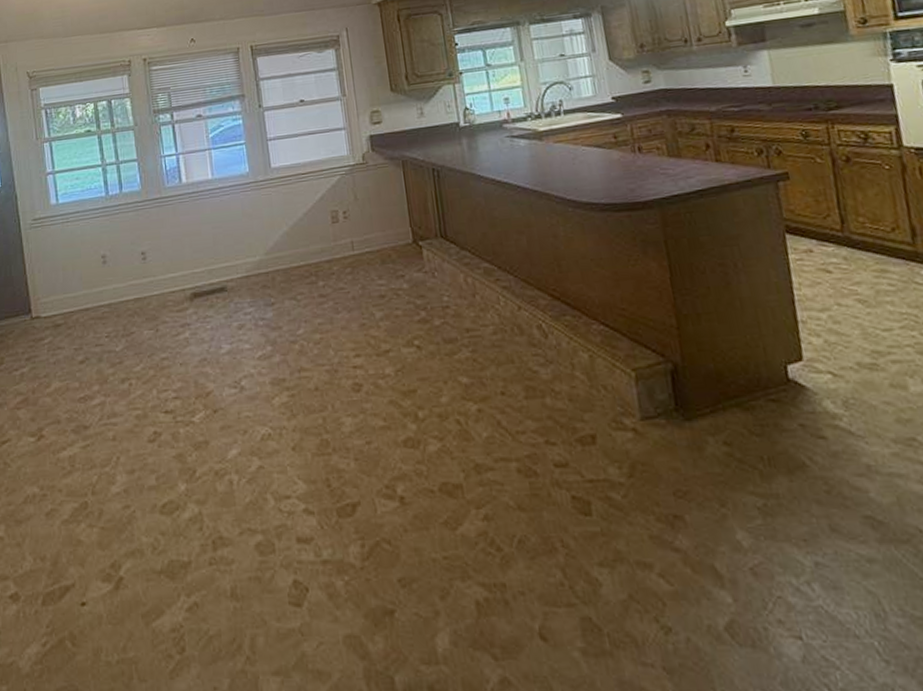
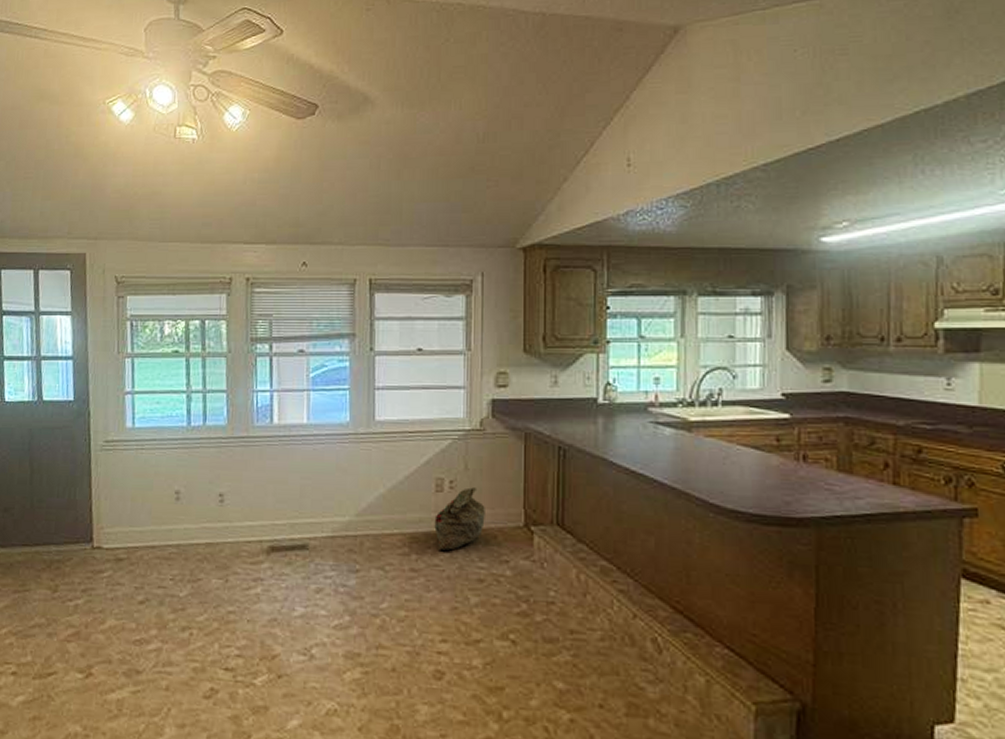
bag: none [334,214,379,274] -> present [434,487,485,551]

